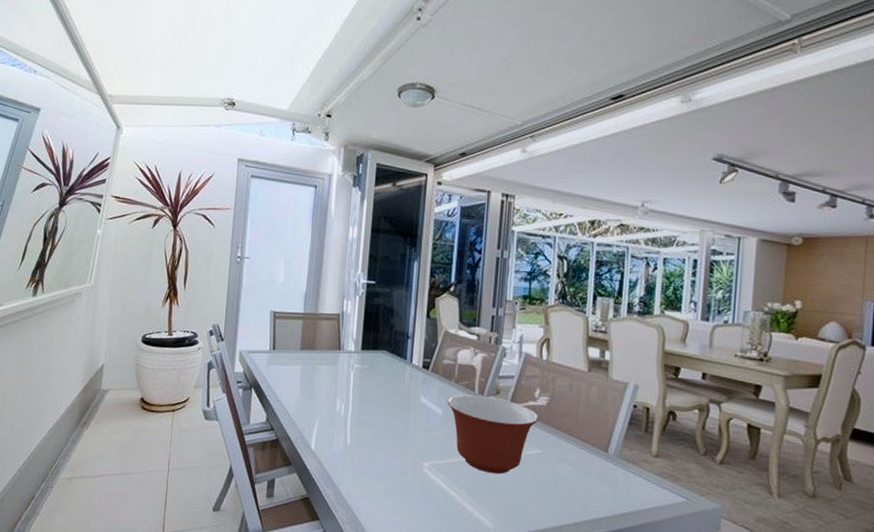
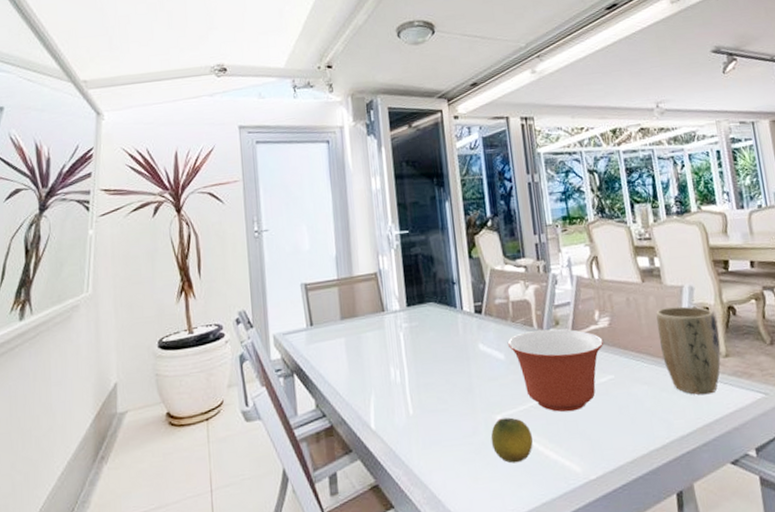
fruit: none [415,465,454,508] -> present [490,417,533,464]
plant pot: none [593,399,654,488] -> present [656,306,721,395]

